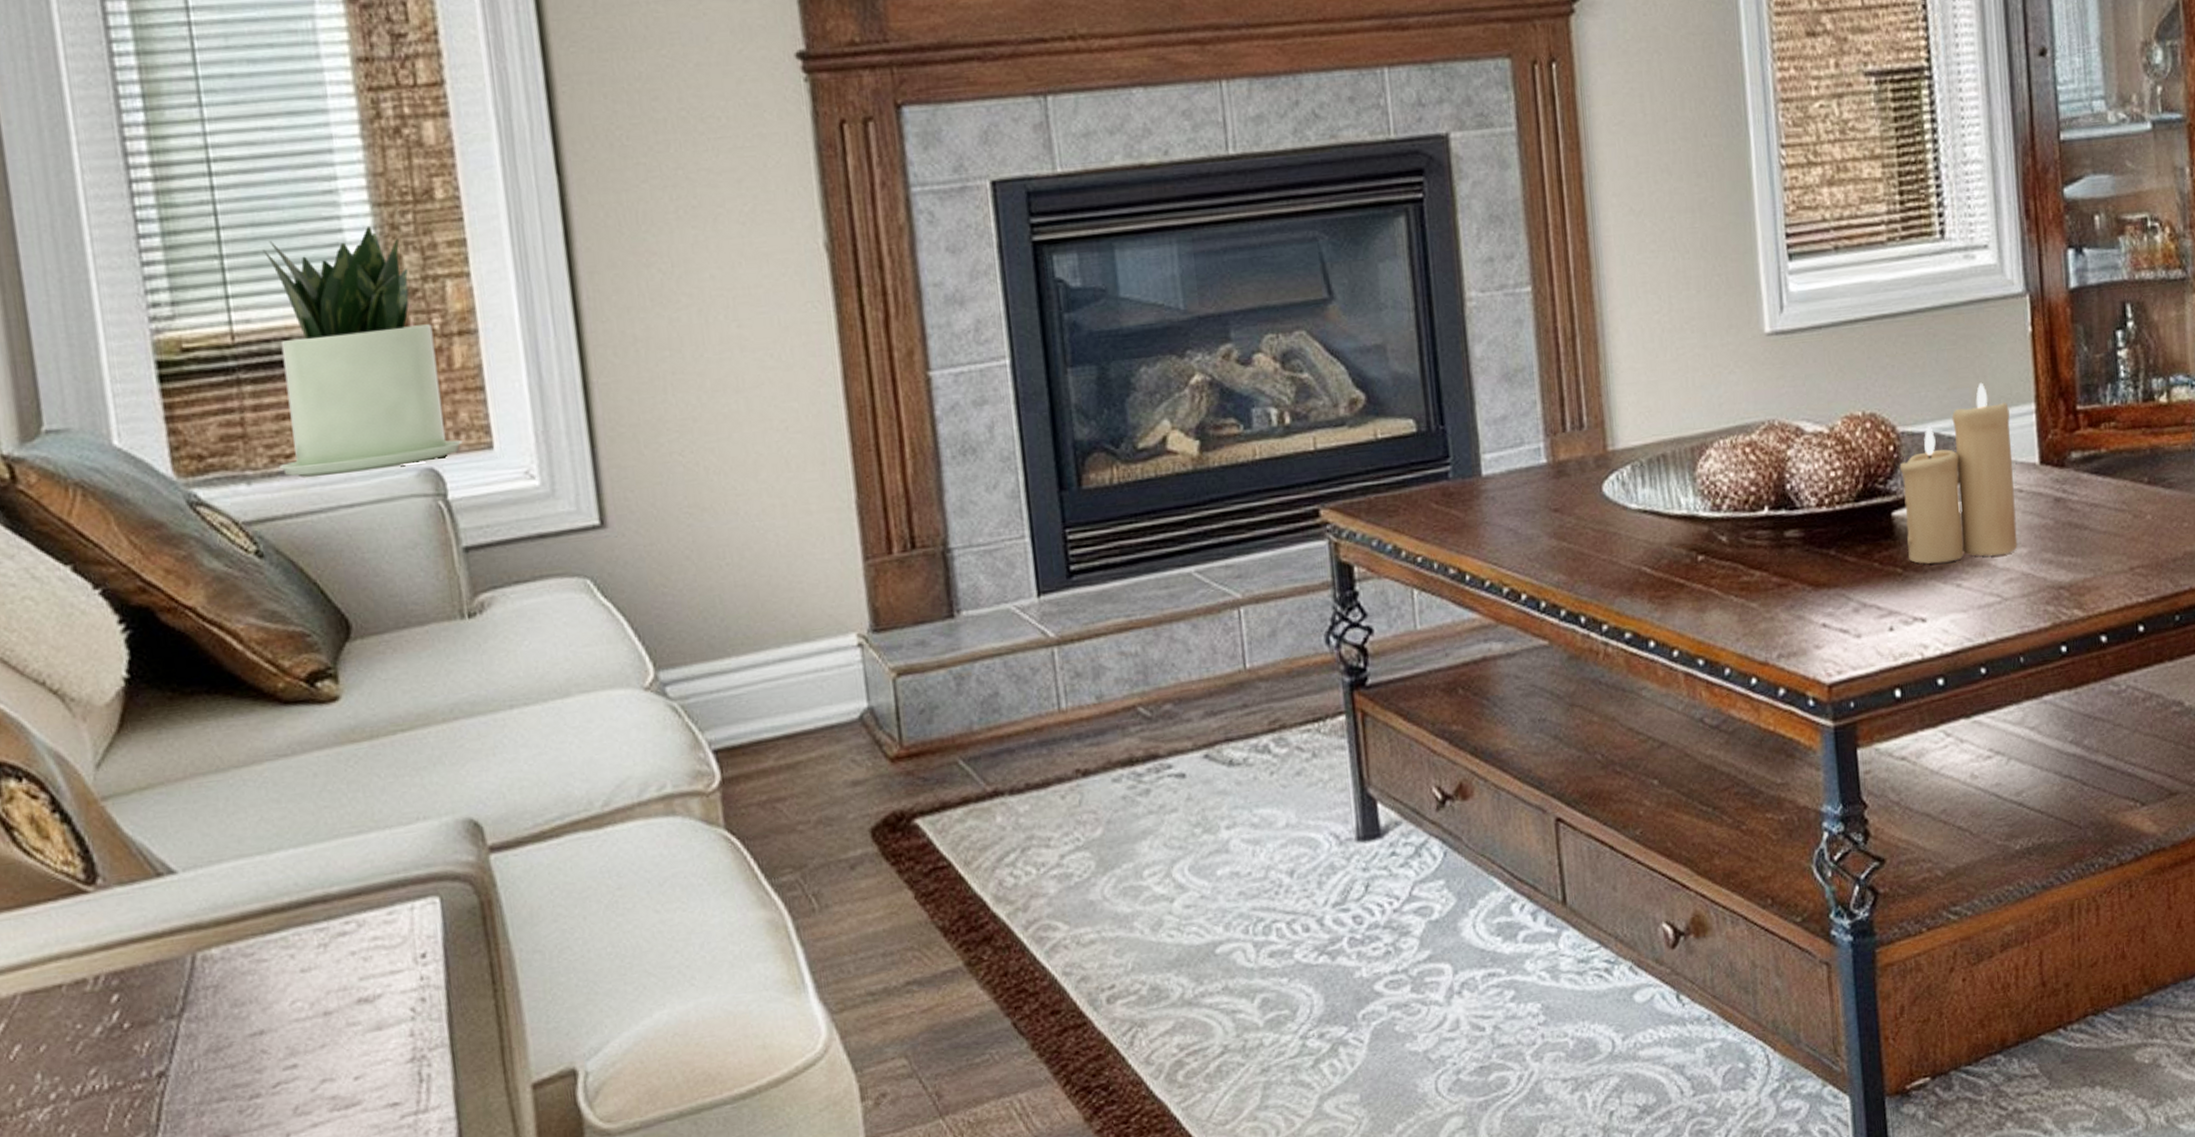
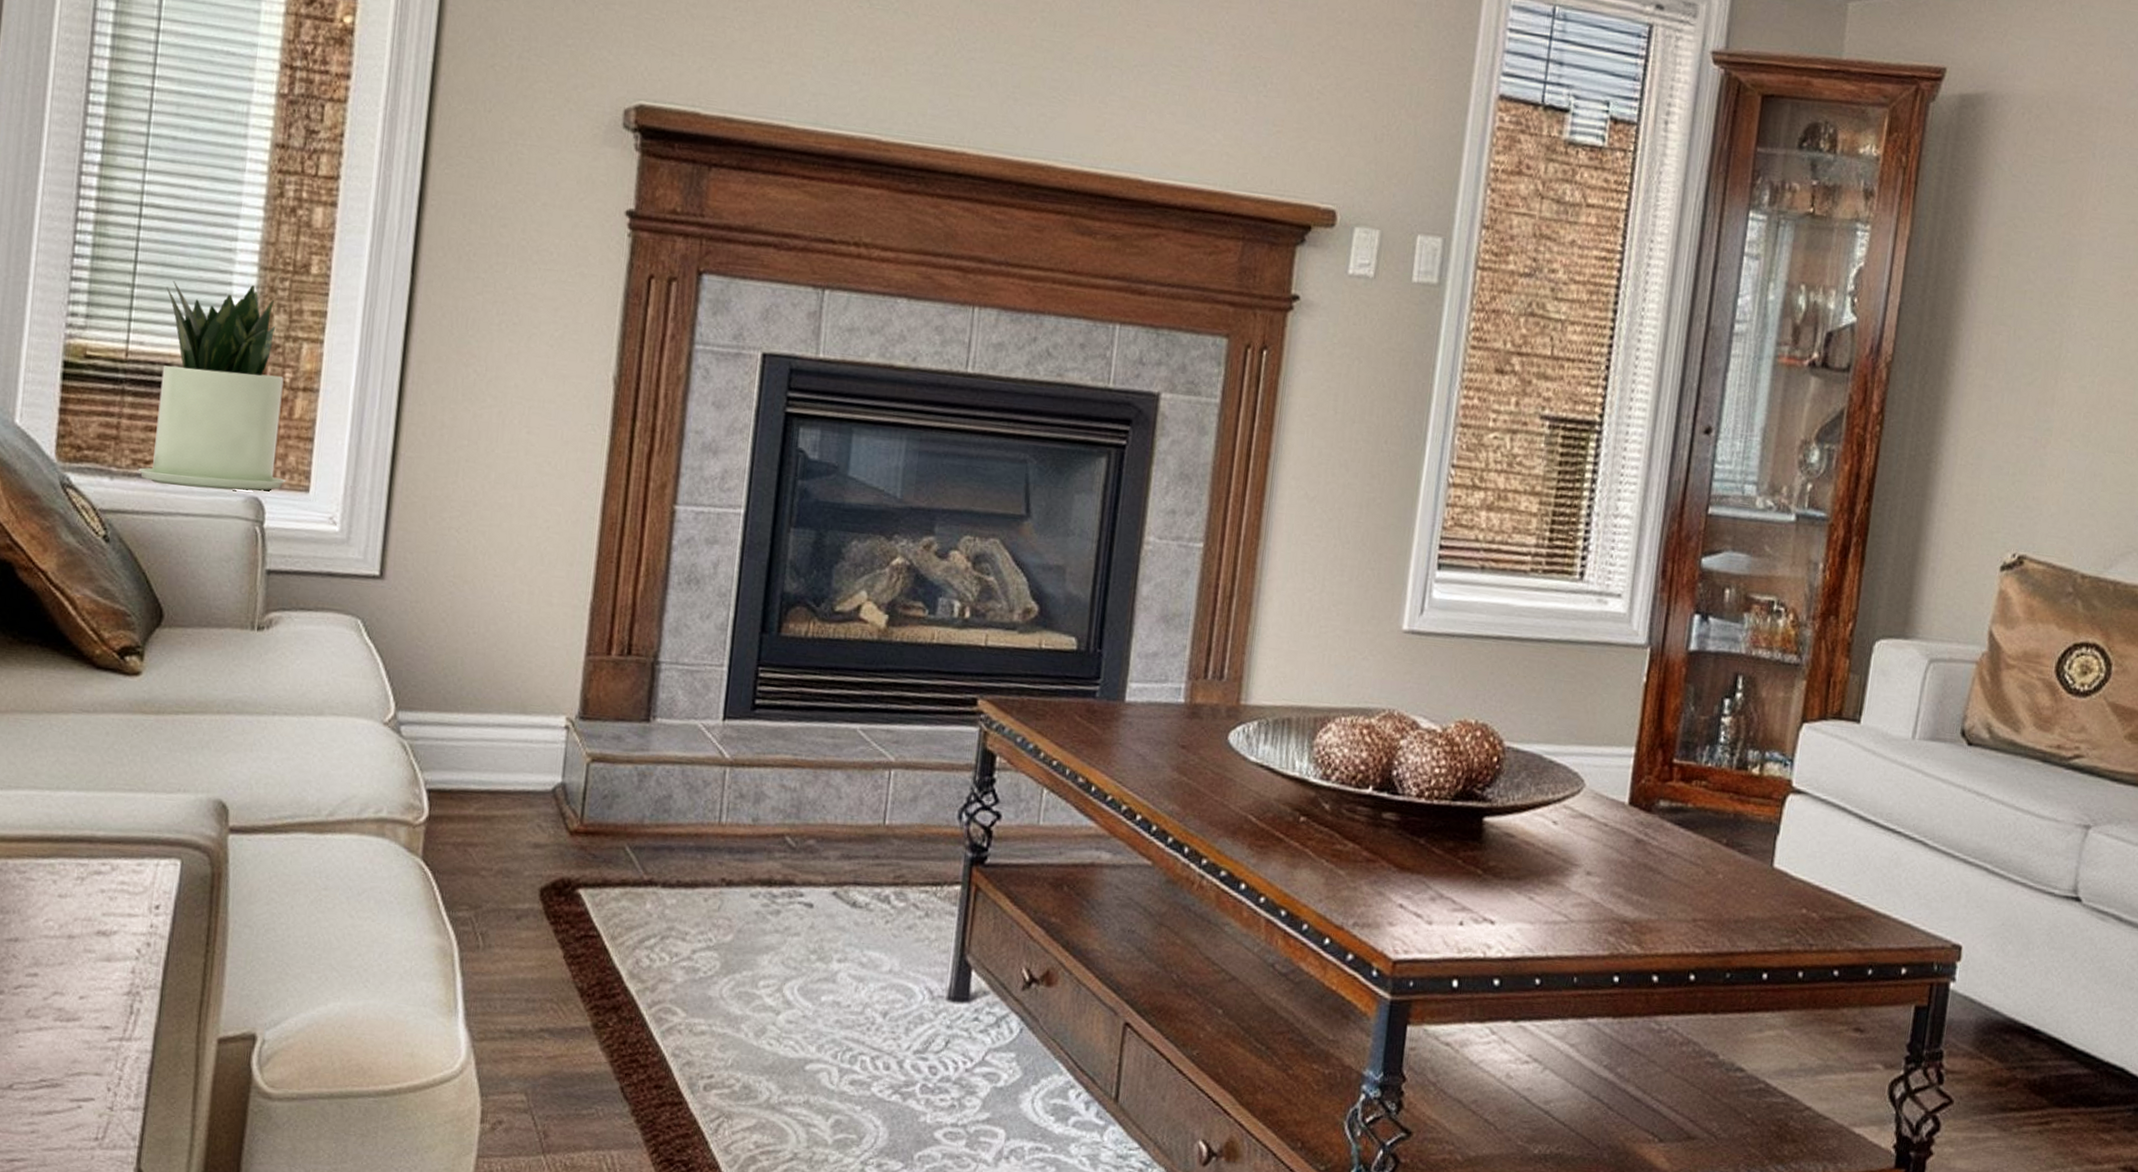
candle: present [1899,382,2018,564] -> none [1490,718,1611,880]

